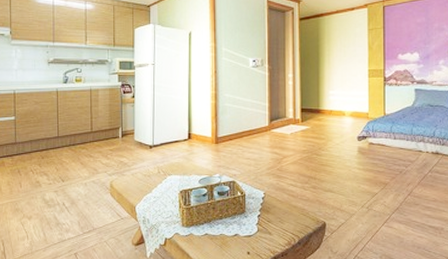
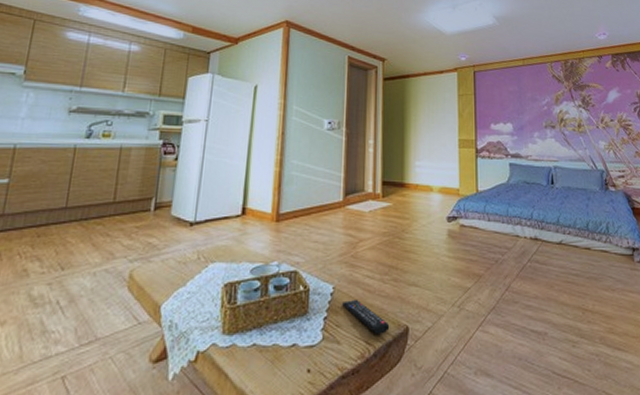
remote control: none [272,202,311,228] -> present [342,299,390,334]

